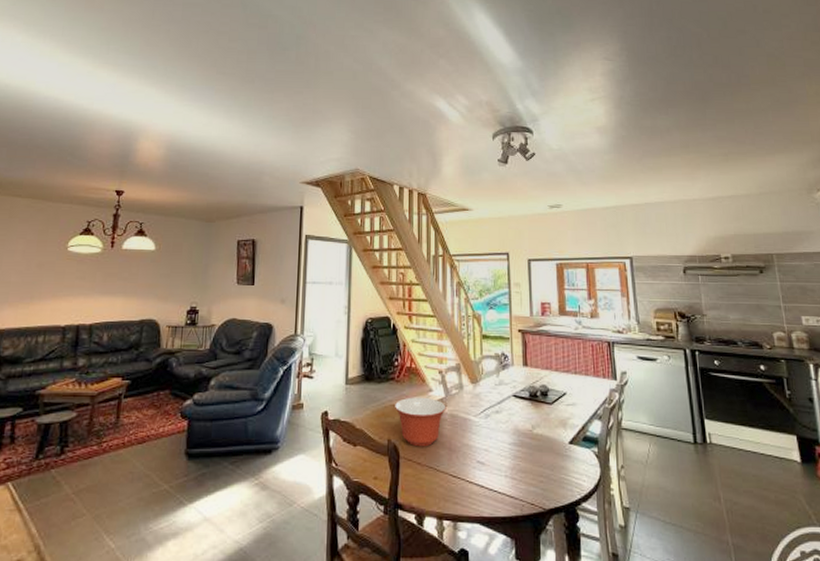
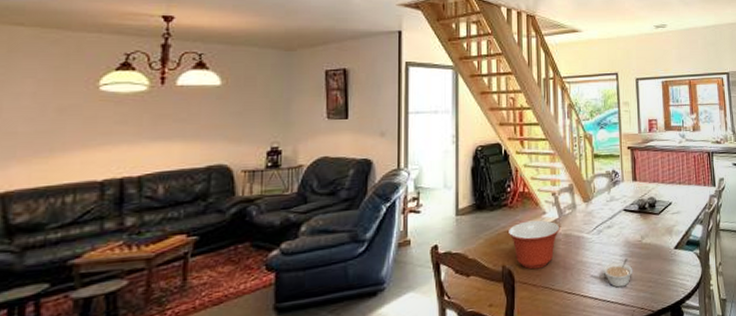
legume: none [490,448,523,478] -> present [603,259,633,288]

